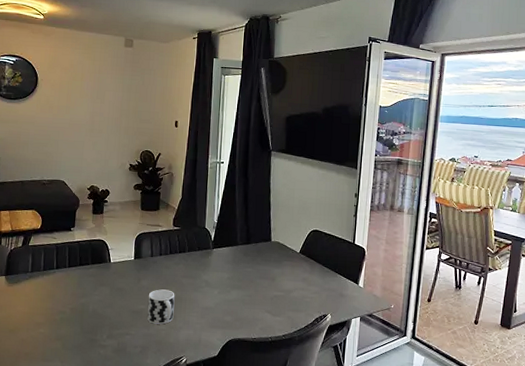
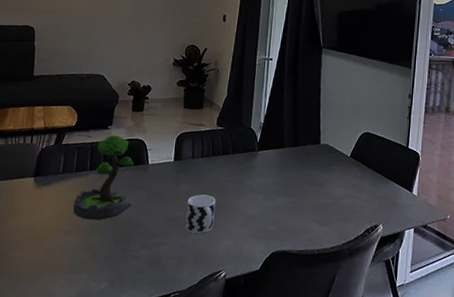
plant: none [43,236,98,314] -> present [73,135,135,220]

